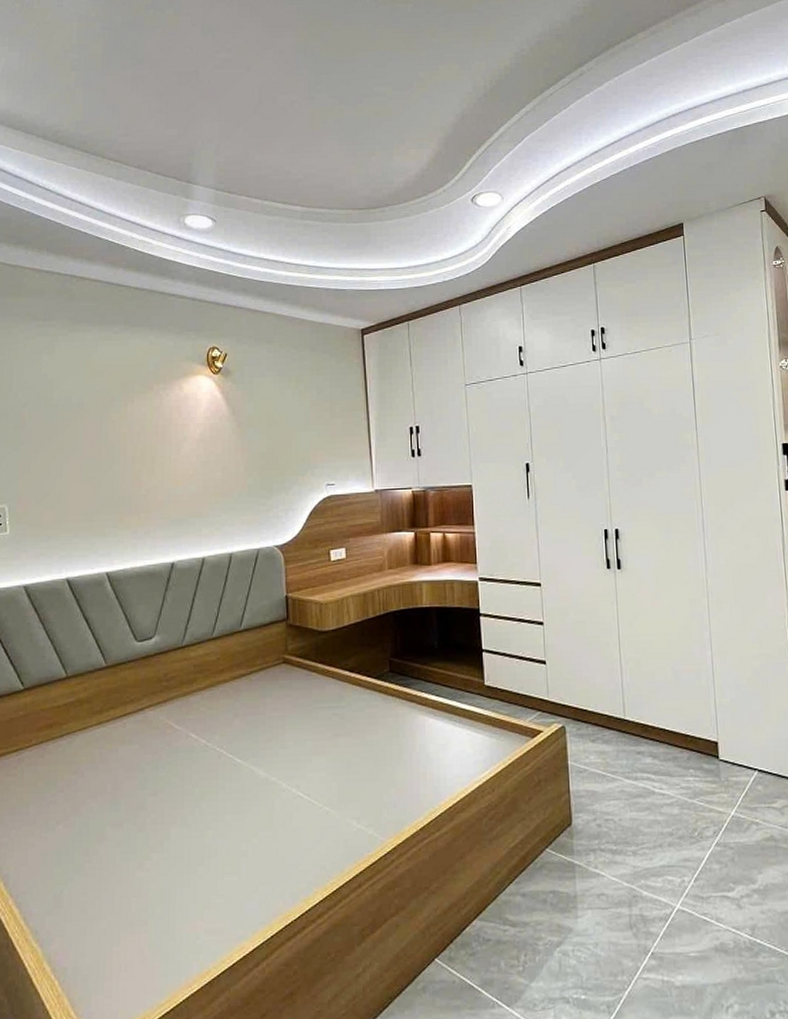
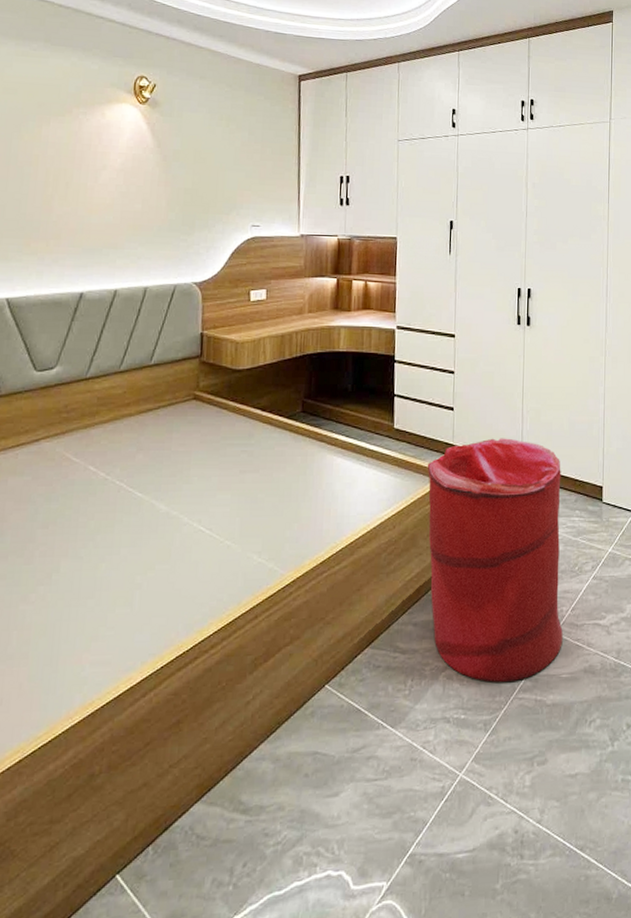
laundry hamper: none [522,691,689,960] -> present [427,438,564,682]

